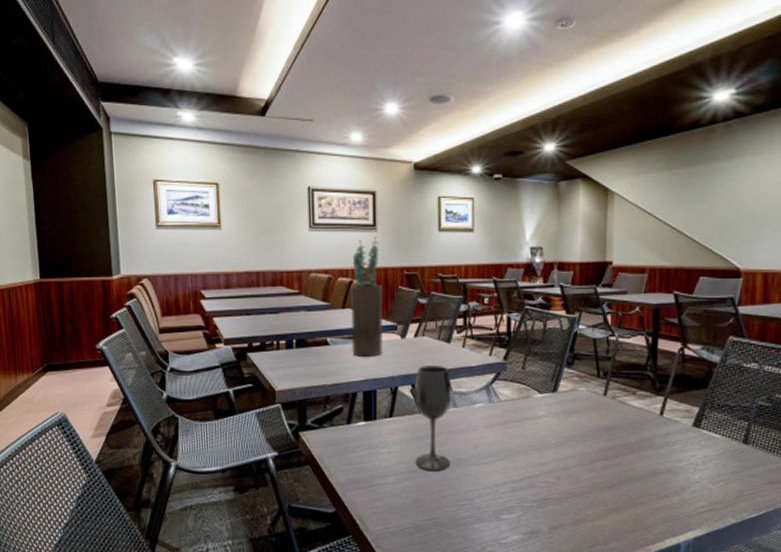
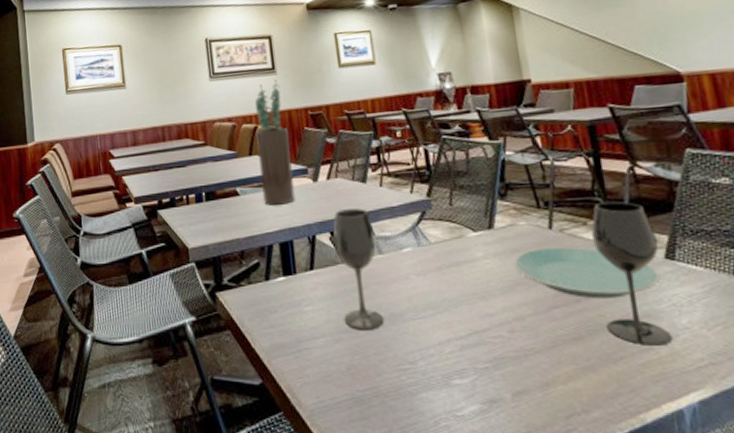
plate: none [569,411,686,456] -> present [513,246,661,299]
wineglass: none [635,377,690,495] -> present [591,202,673,346]

